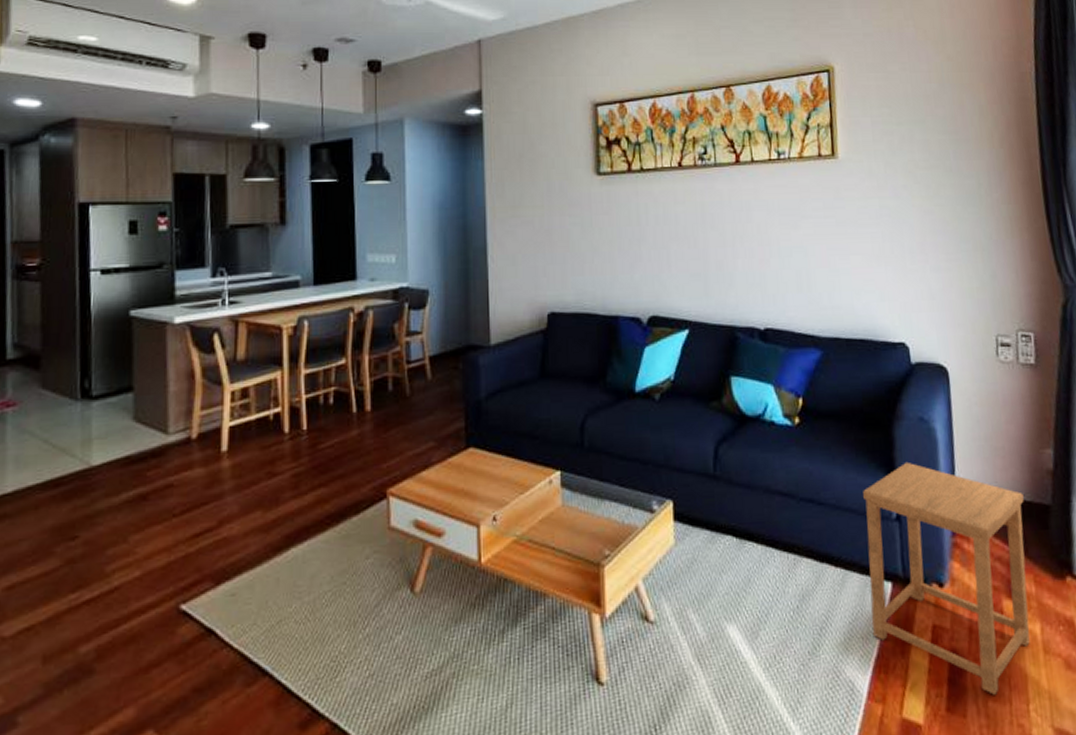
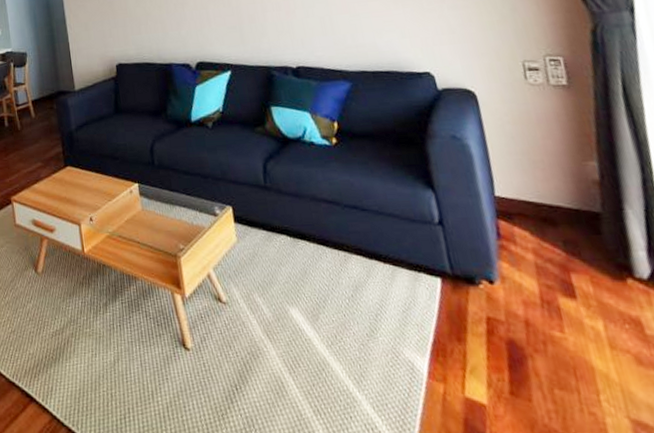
side table: present [863,461,1030,695] -> none [403,174,593,383]

